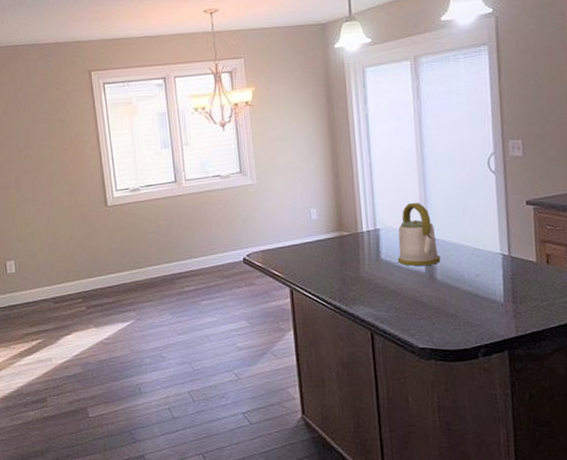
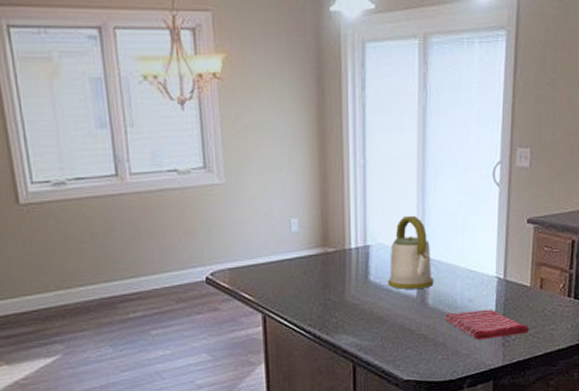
dish towel: none [454,283,540,312] -> present [445,309,529,340]

